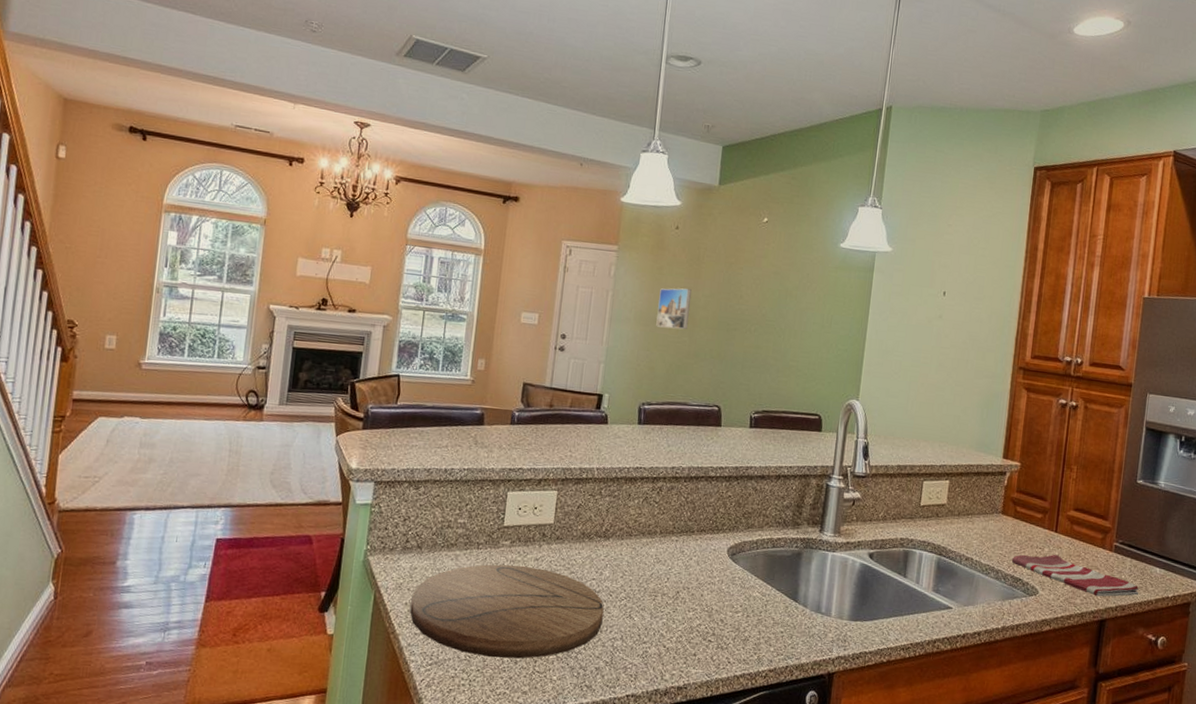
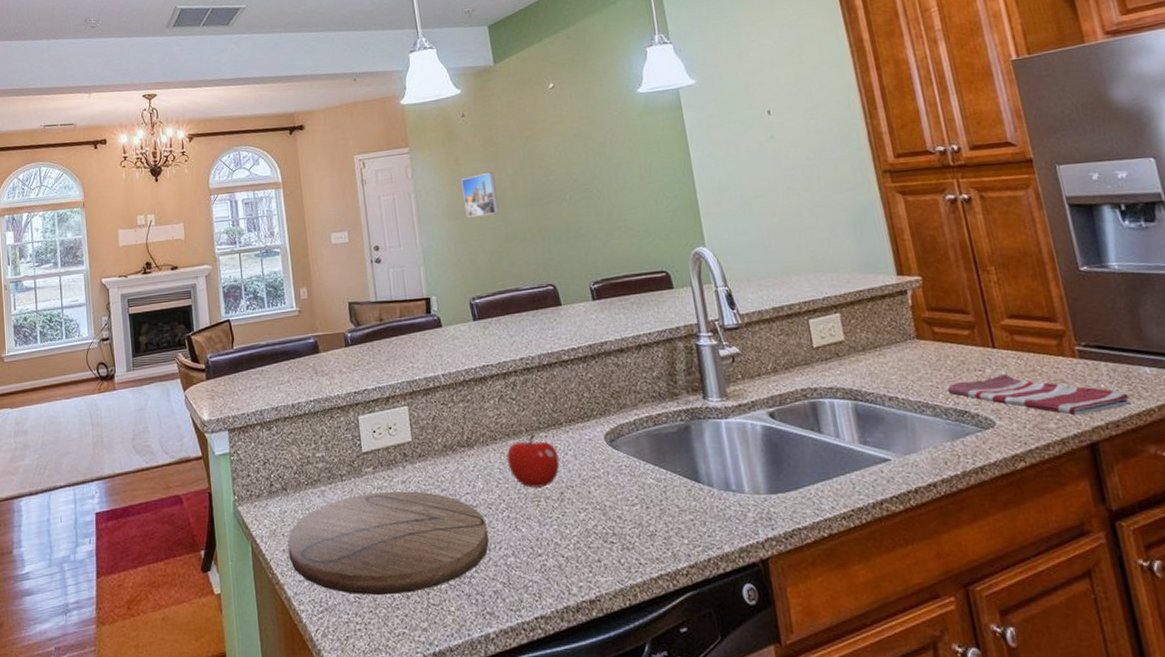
fruit: none [636,537,684,585] -> present [506,435,560,488]

